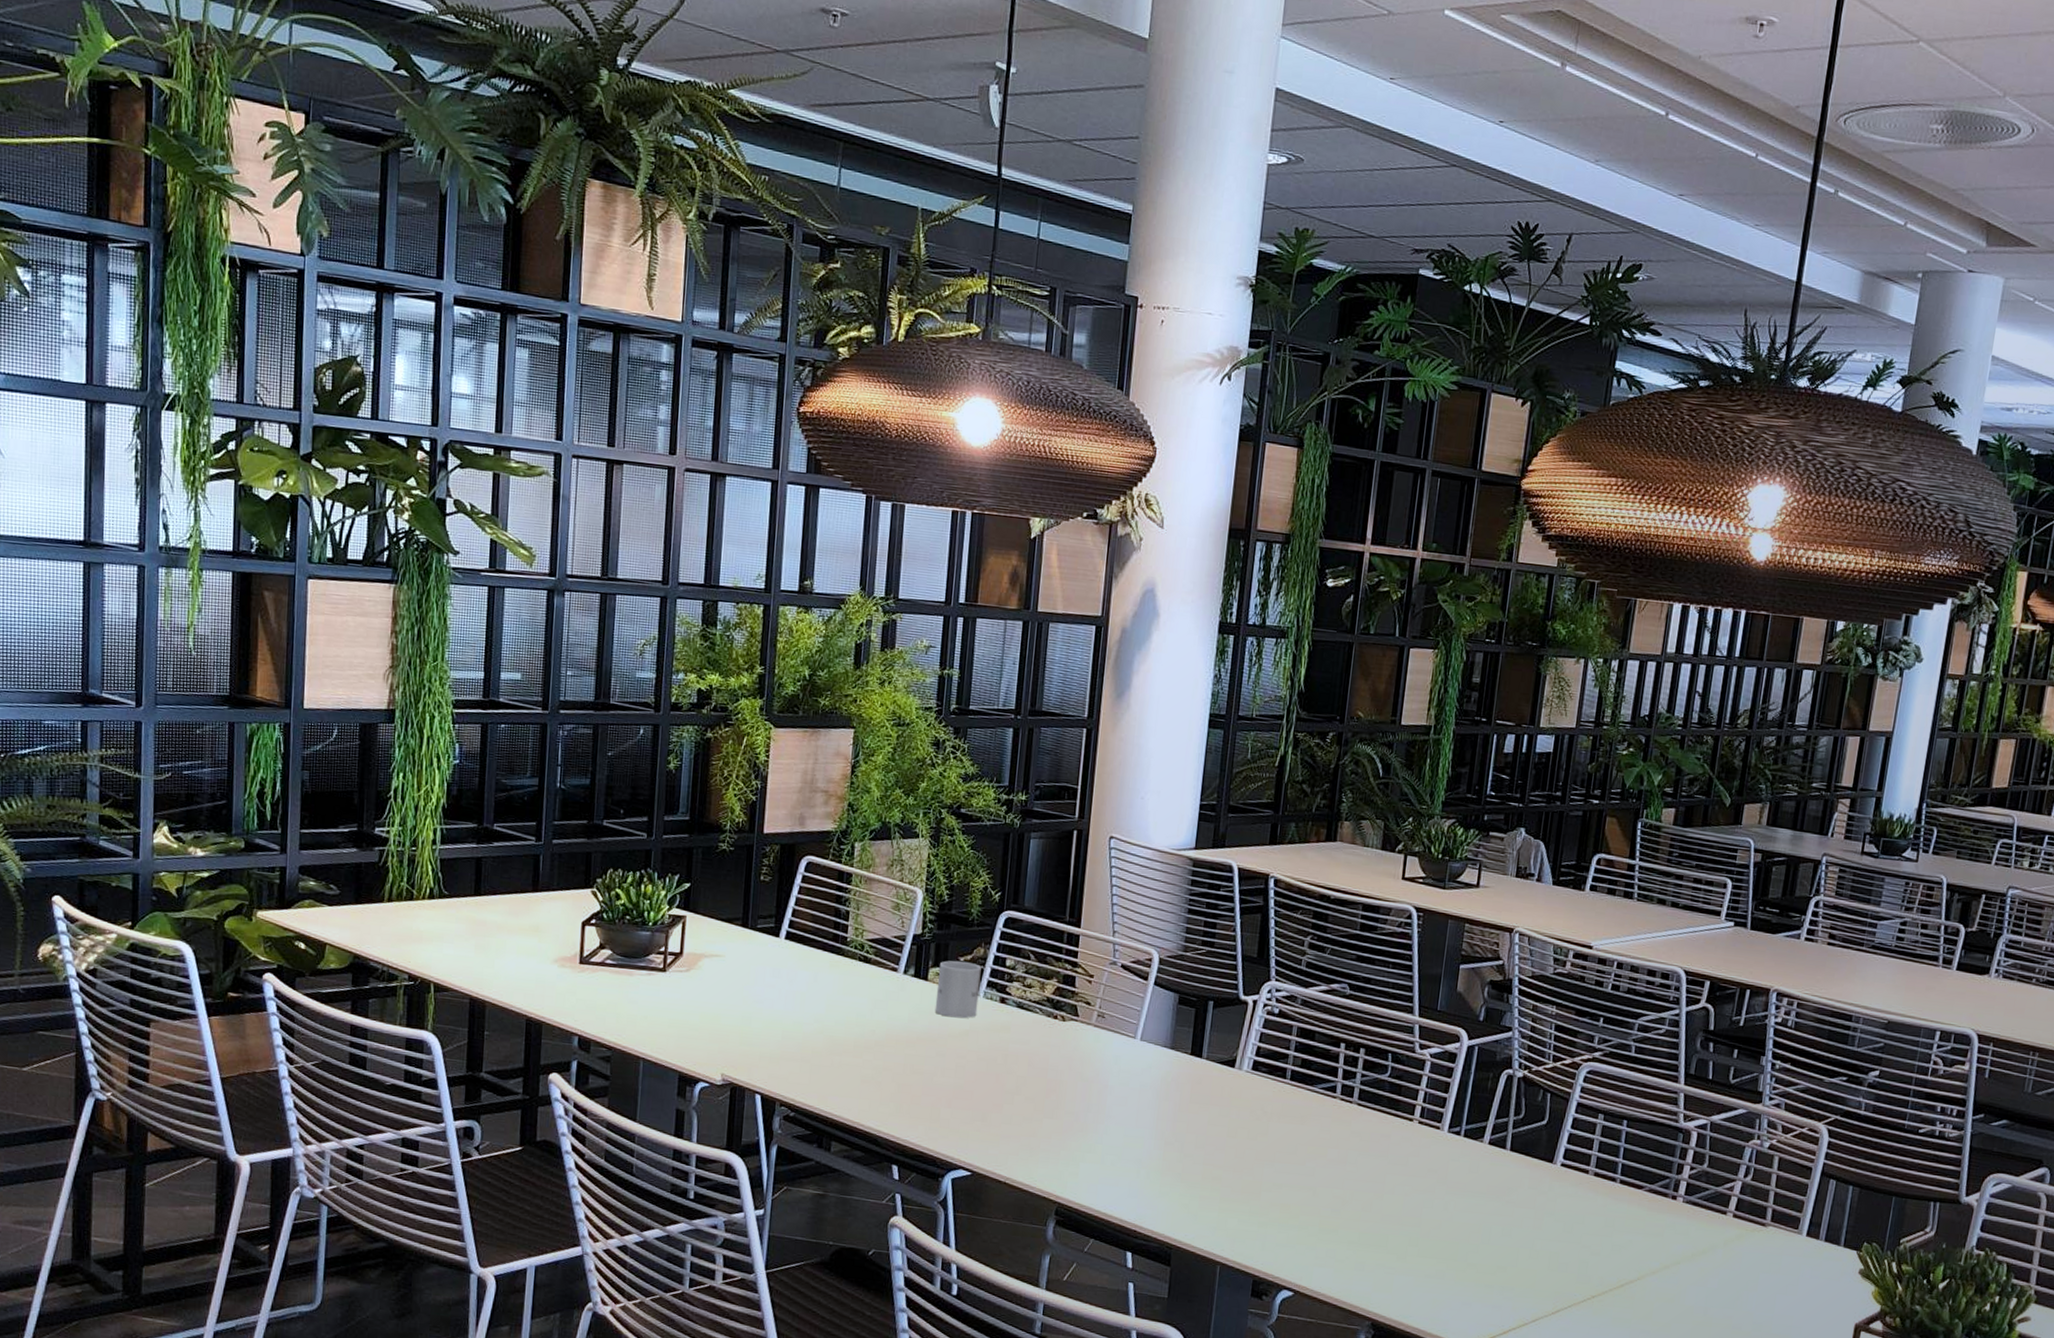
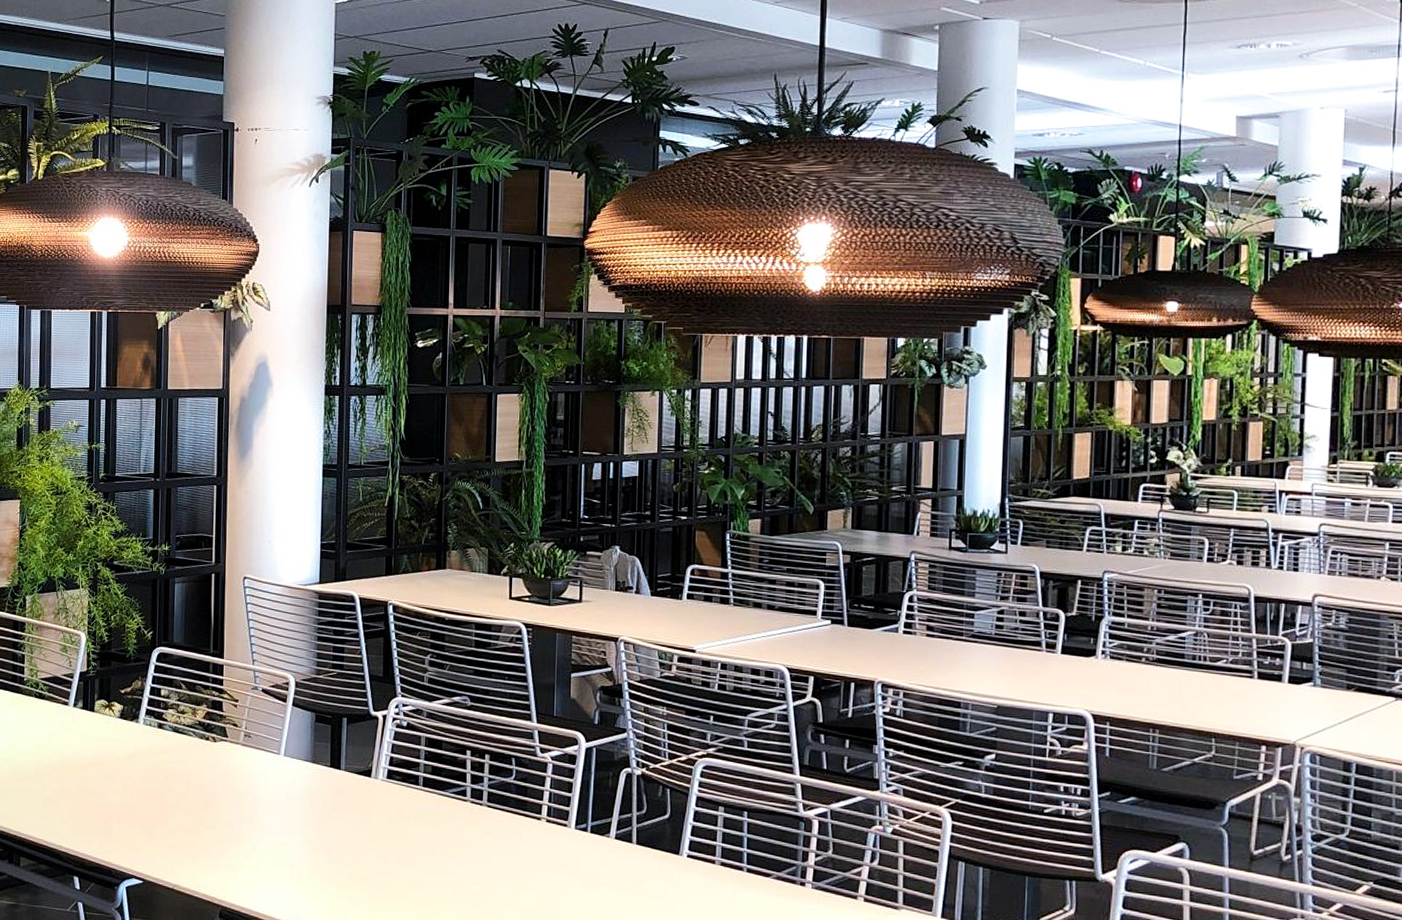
mug: present [934,960,982,1019] -> none [102,693,140,744]

